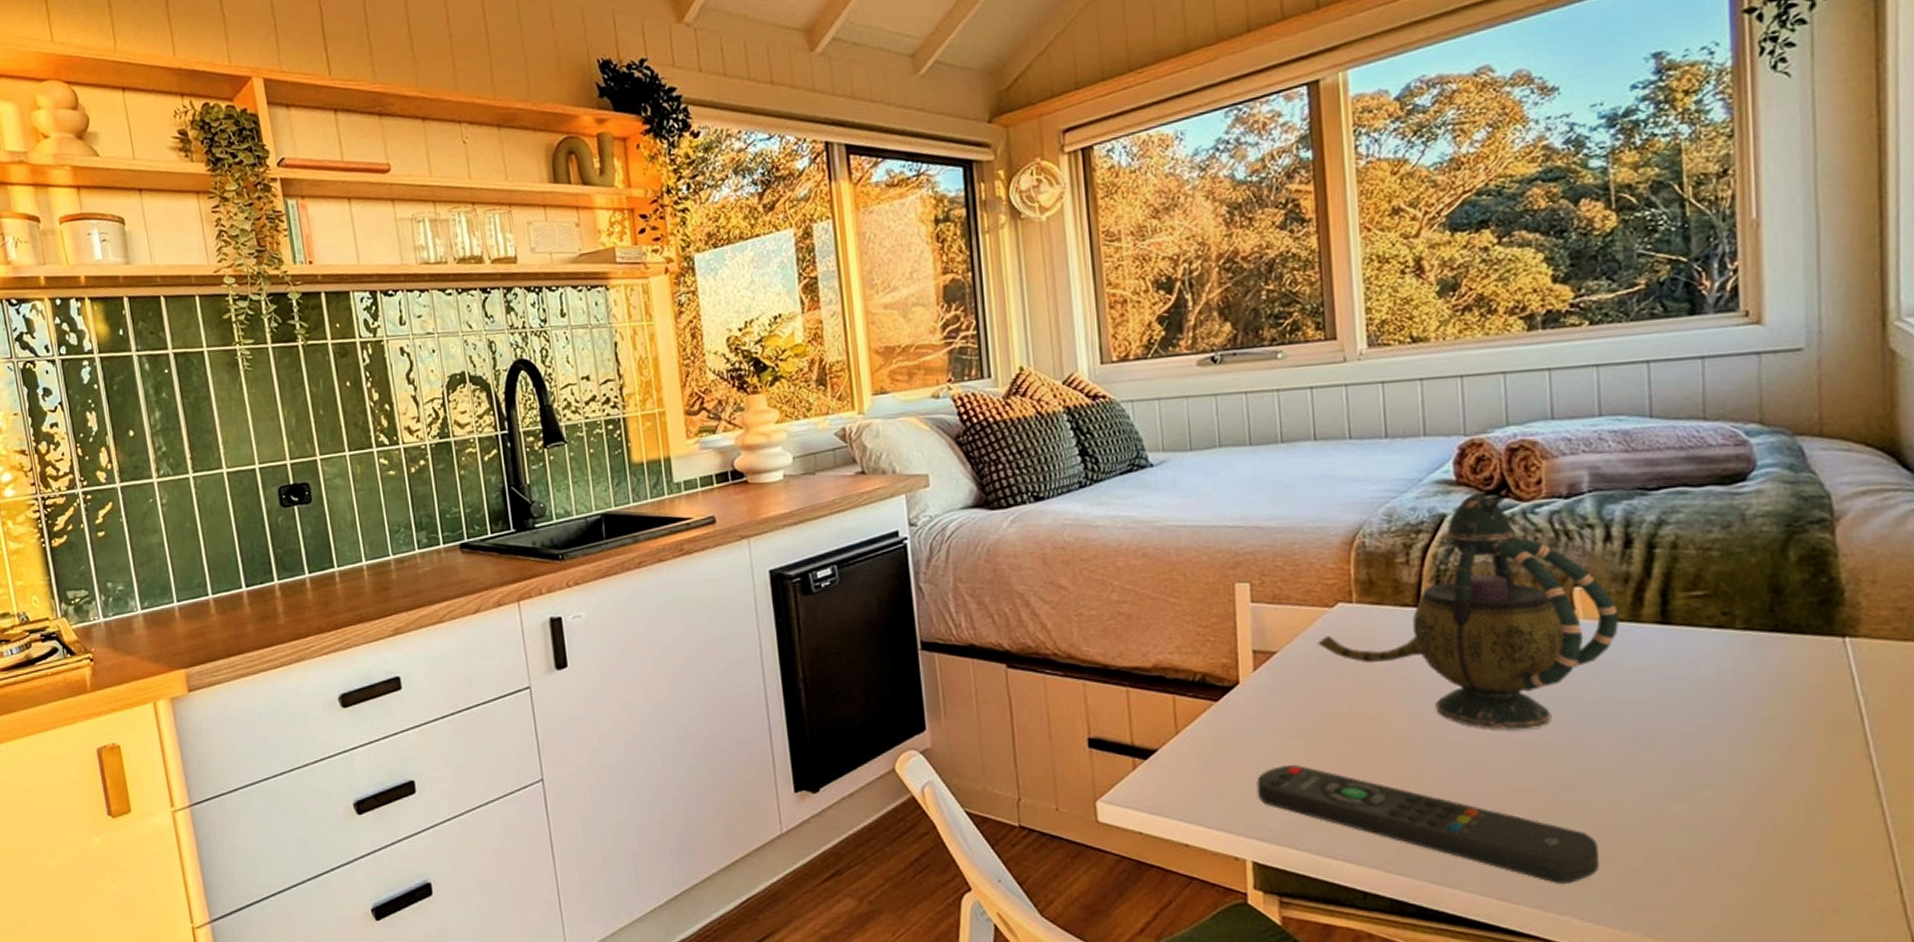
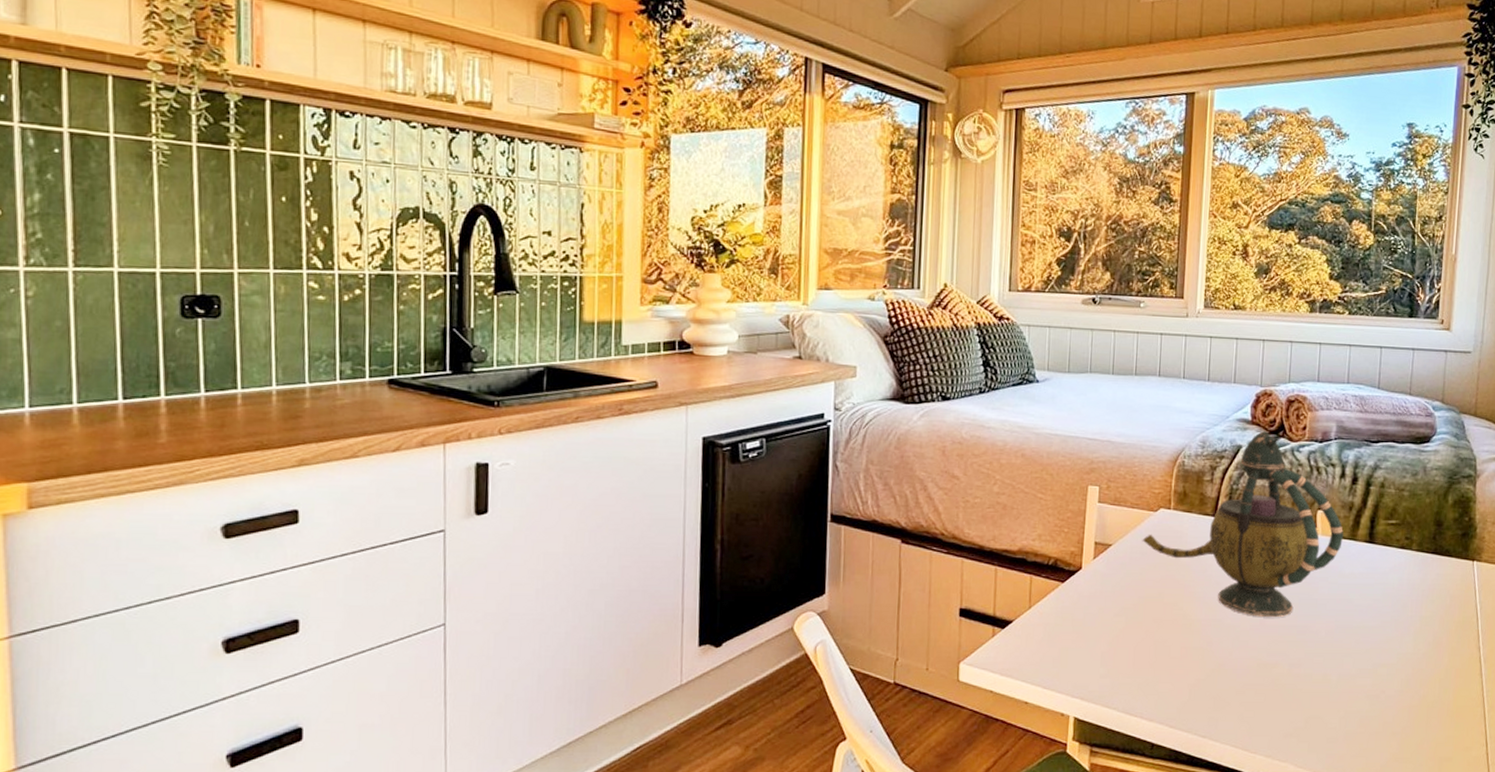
remote control: present [1256,765,1600,884] -> none [1084,638,1312,738]

